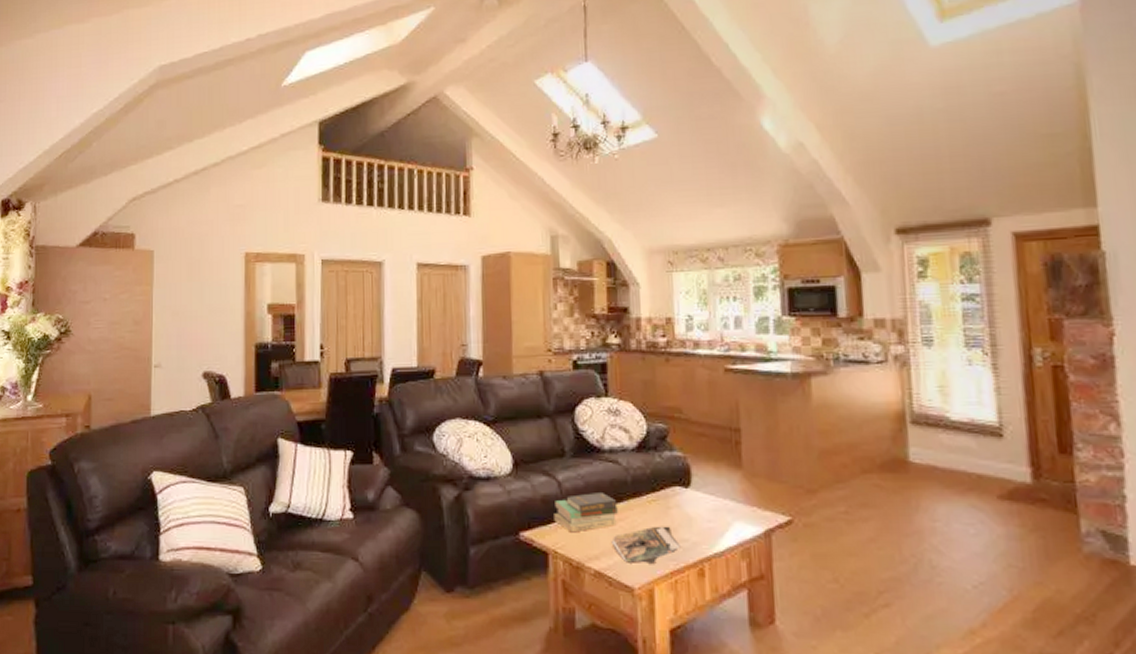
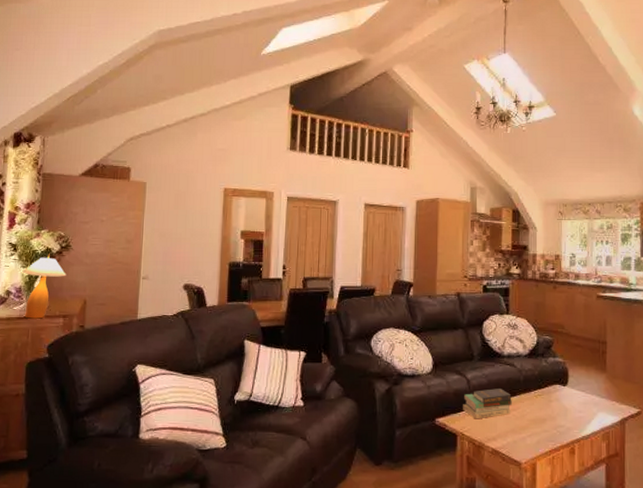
table lamp: none [17,341,68,419] -> present [22,254,67,319]
magazine: present [611,526,681,565] -> none [506,415,558,445]

